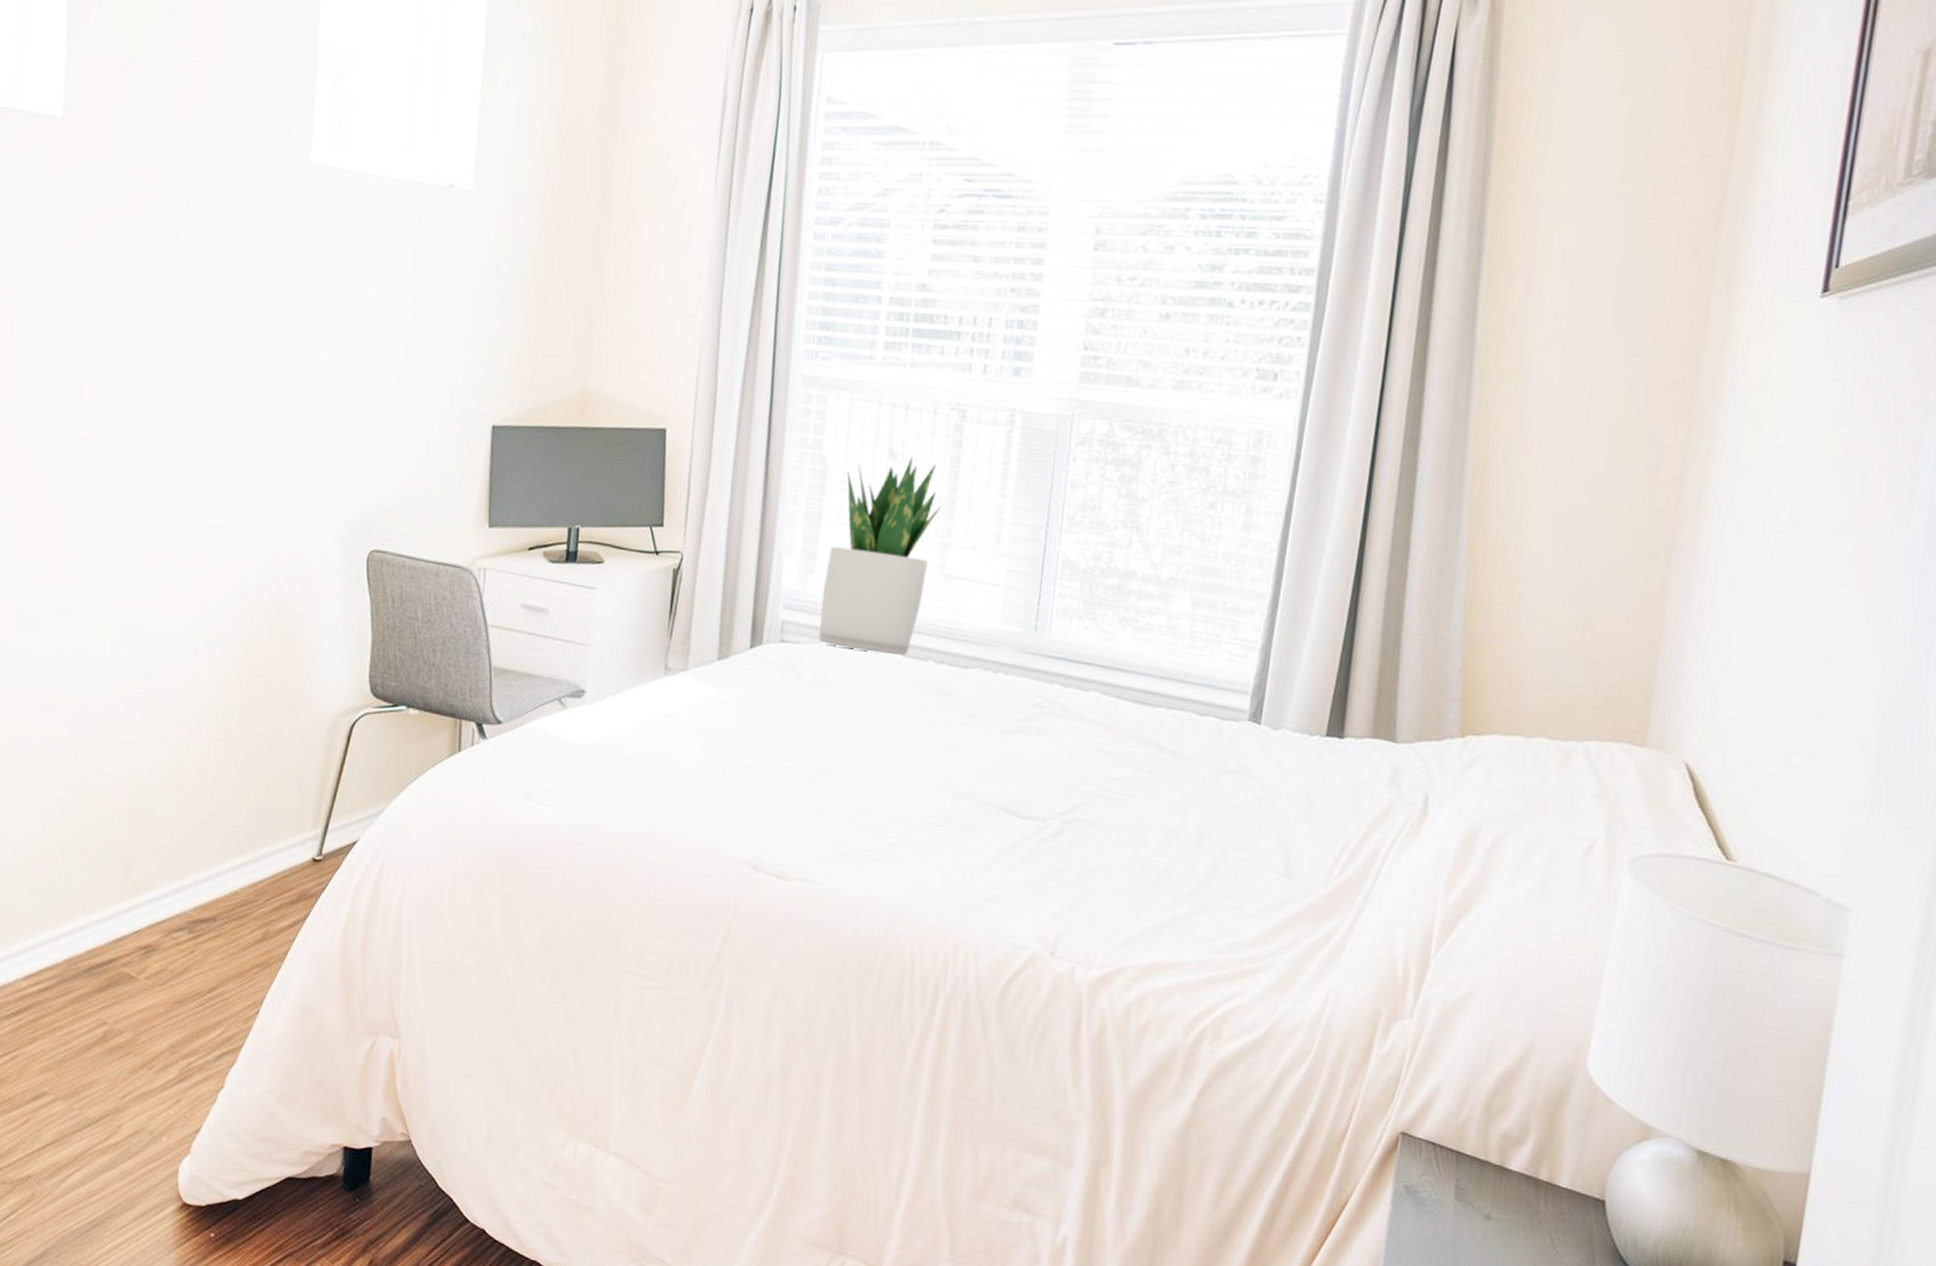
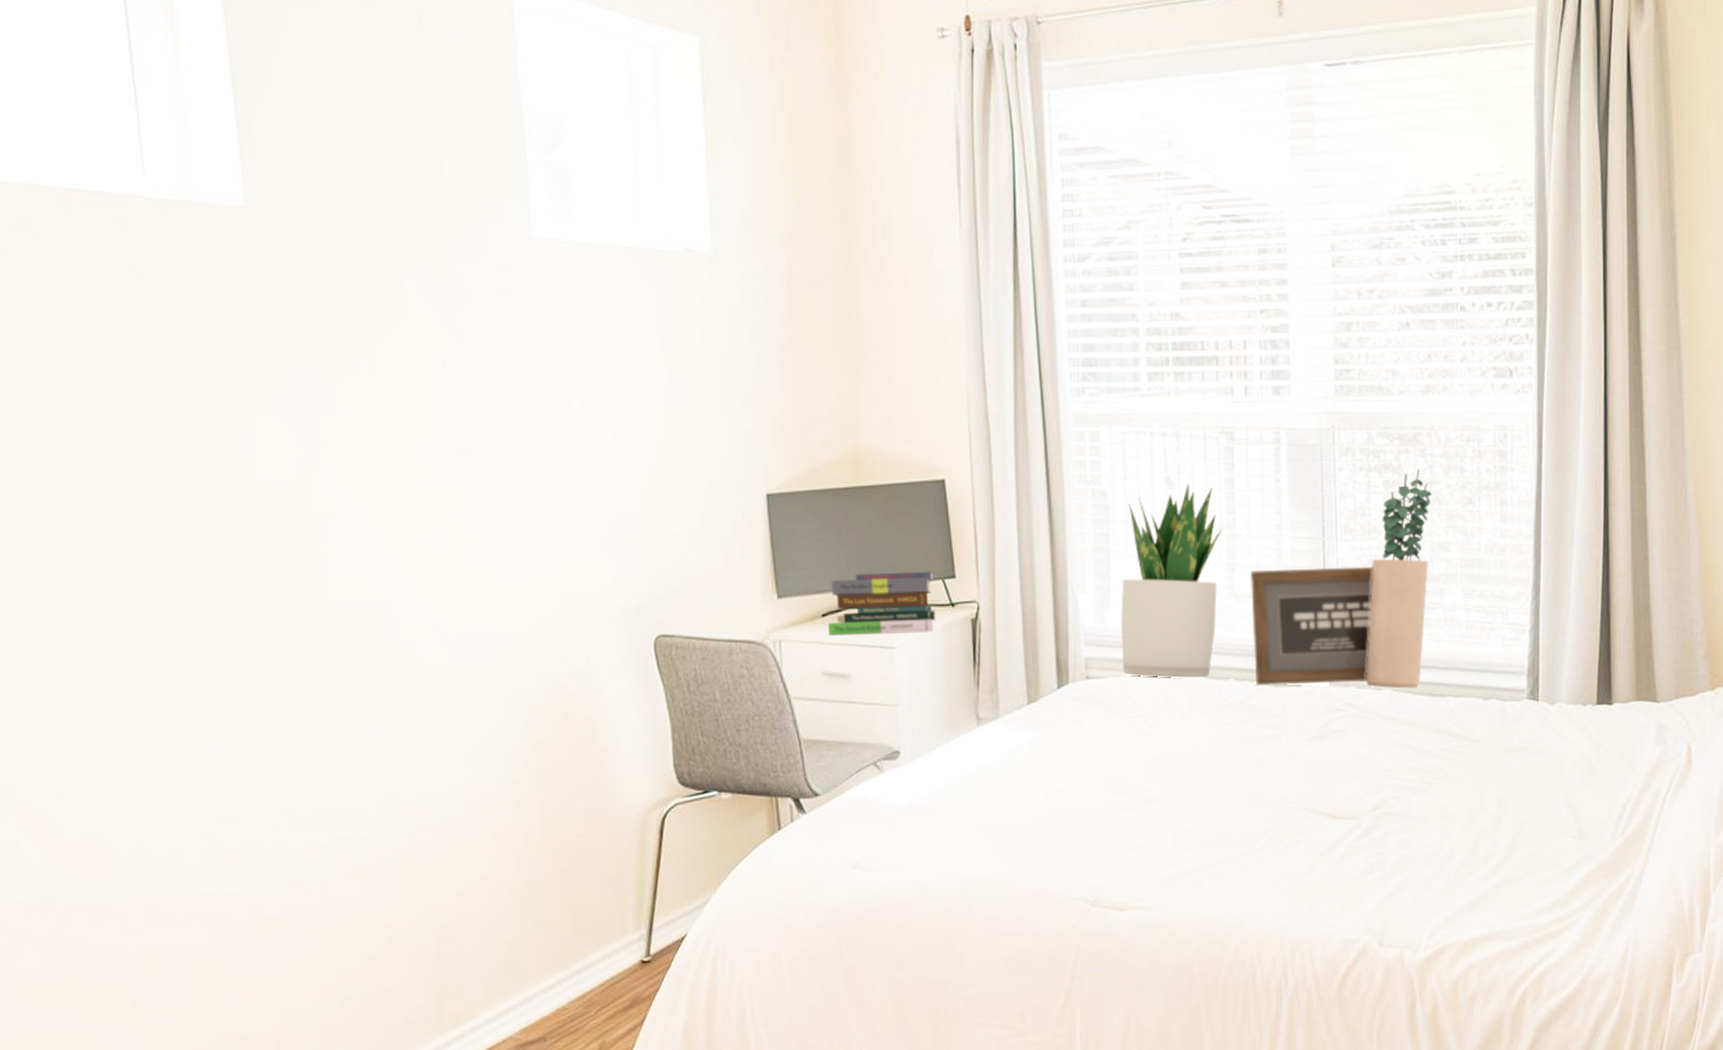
books: none [532,512,642,578] -> present [828,571,936,636]
picture frame: none [955,553,1096,681] -> present [1249,566,1373,686]
vase: none [1073,466,1171,694] -> present [1366,469,1432,689]

